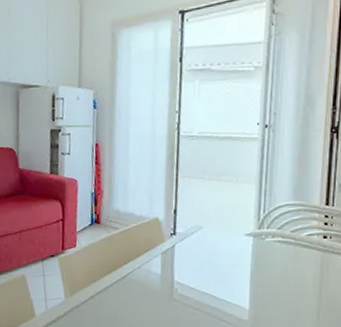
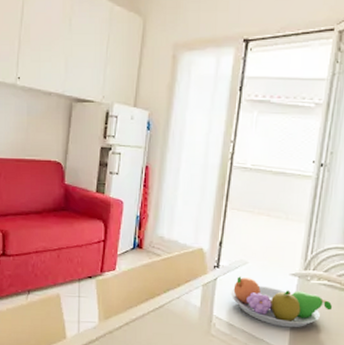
fruit bowl: none [189,241,289,286] -> present [230,276,333,328]

